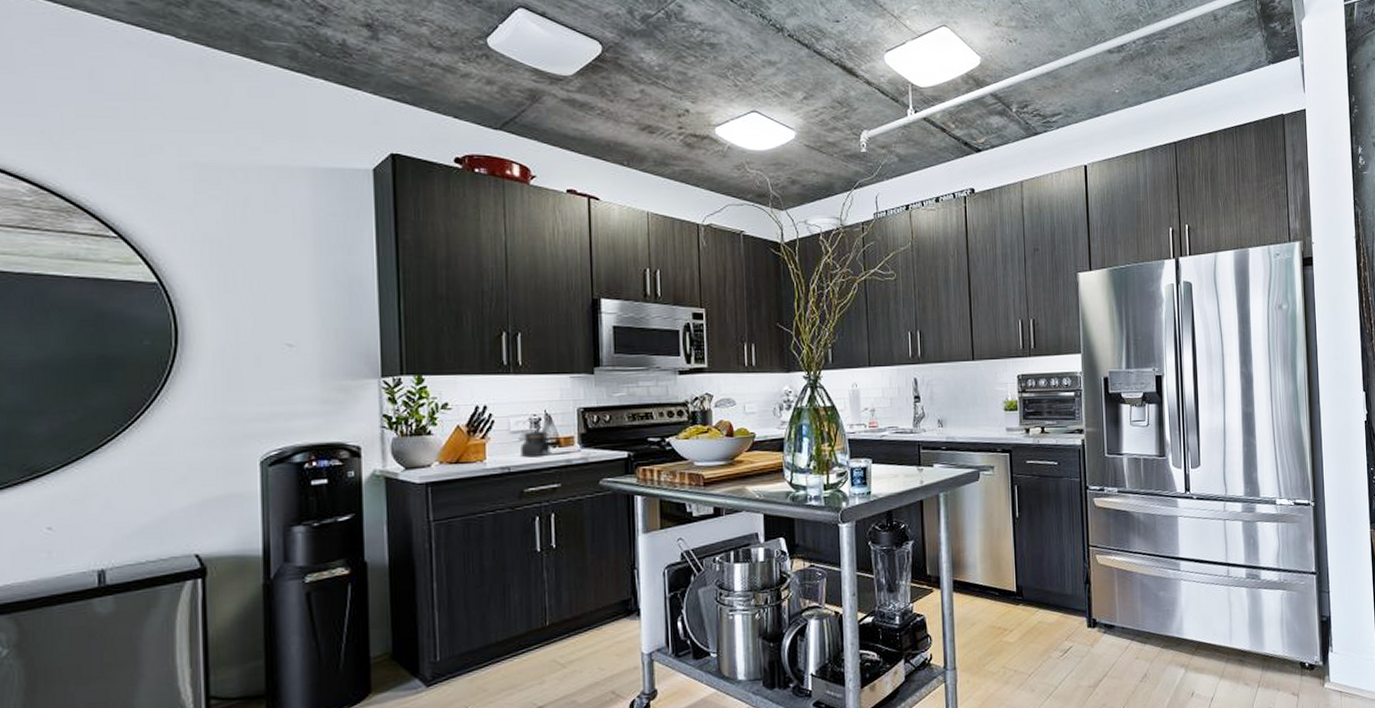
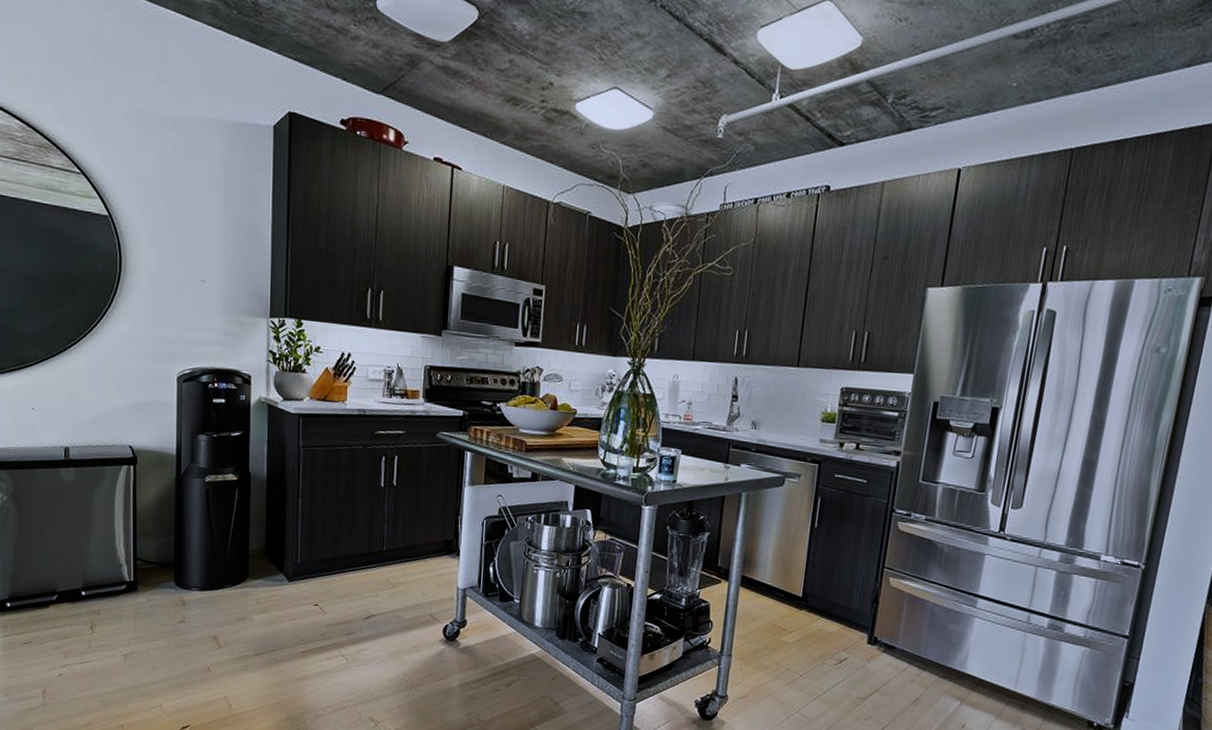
jar: present [519,431,552,458] -> none [374,381,401,405]

